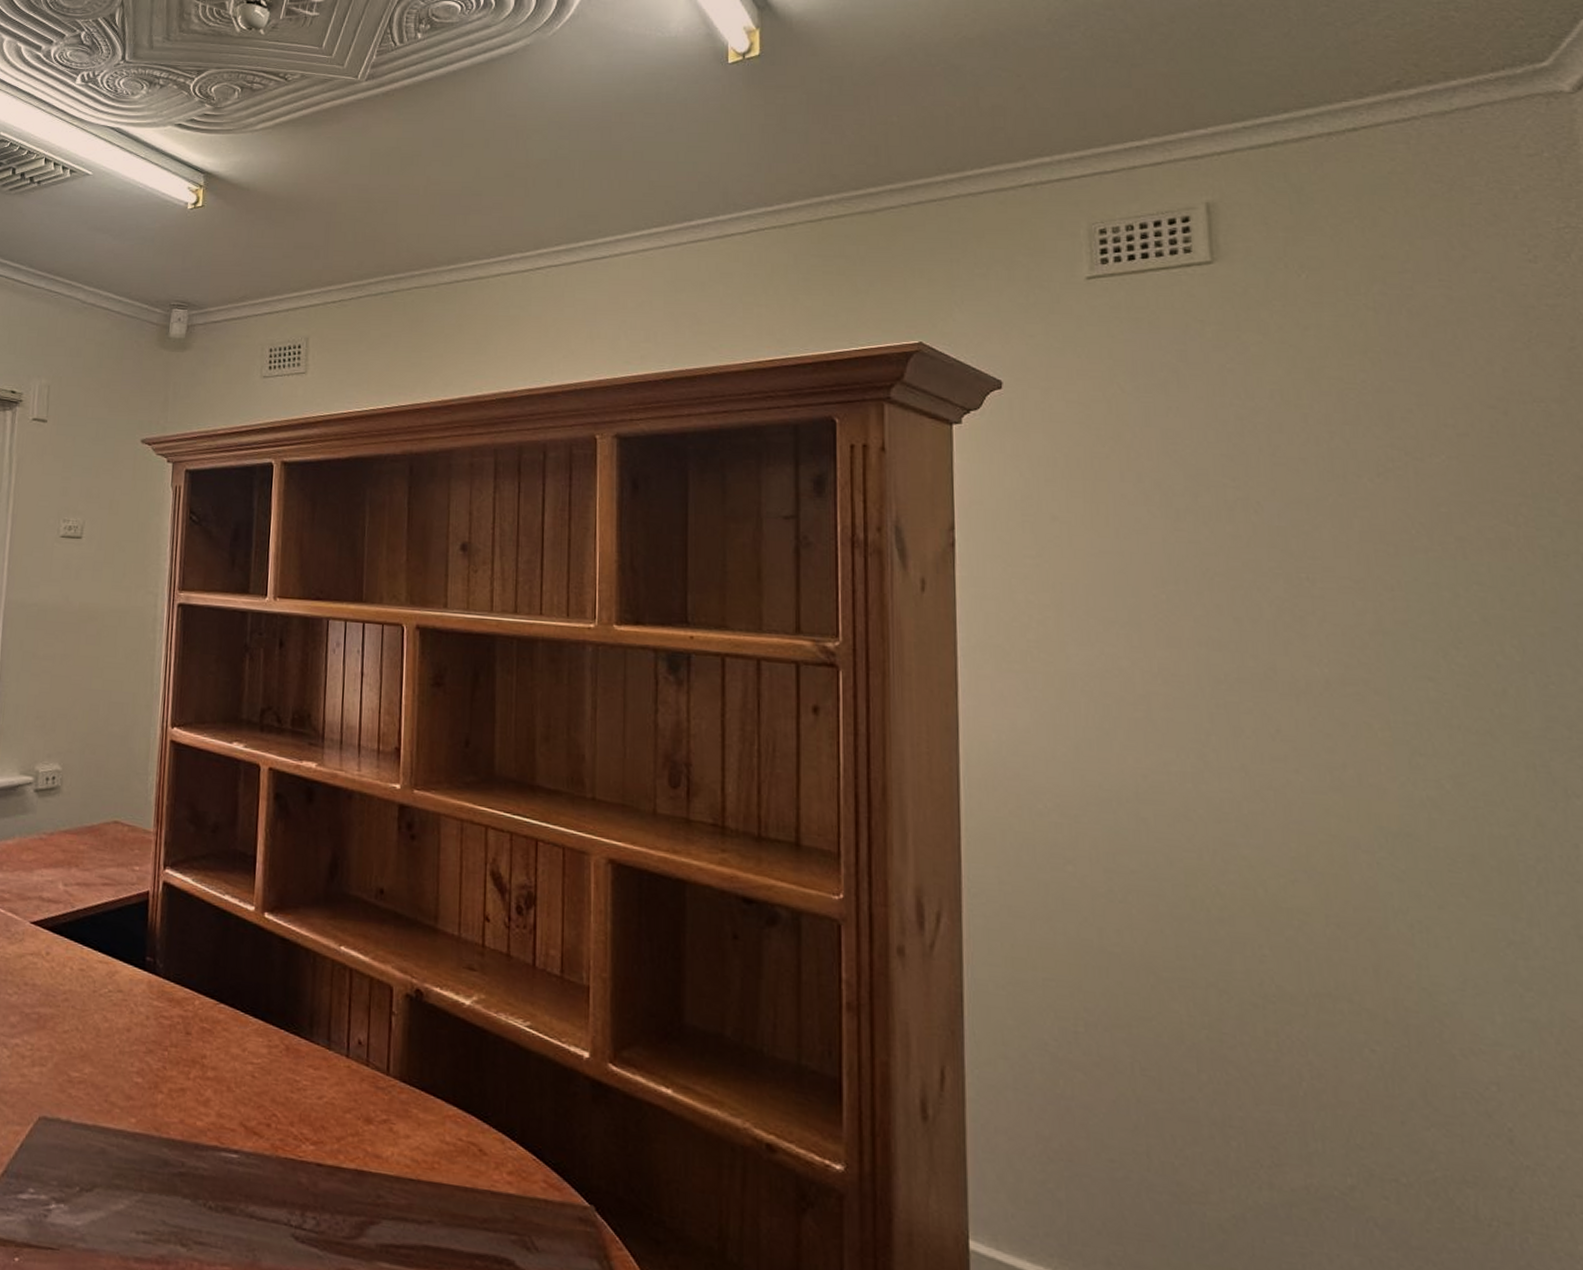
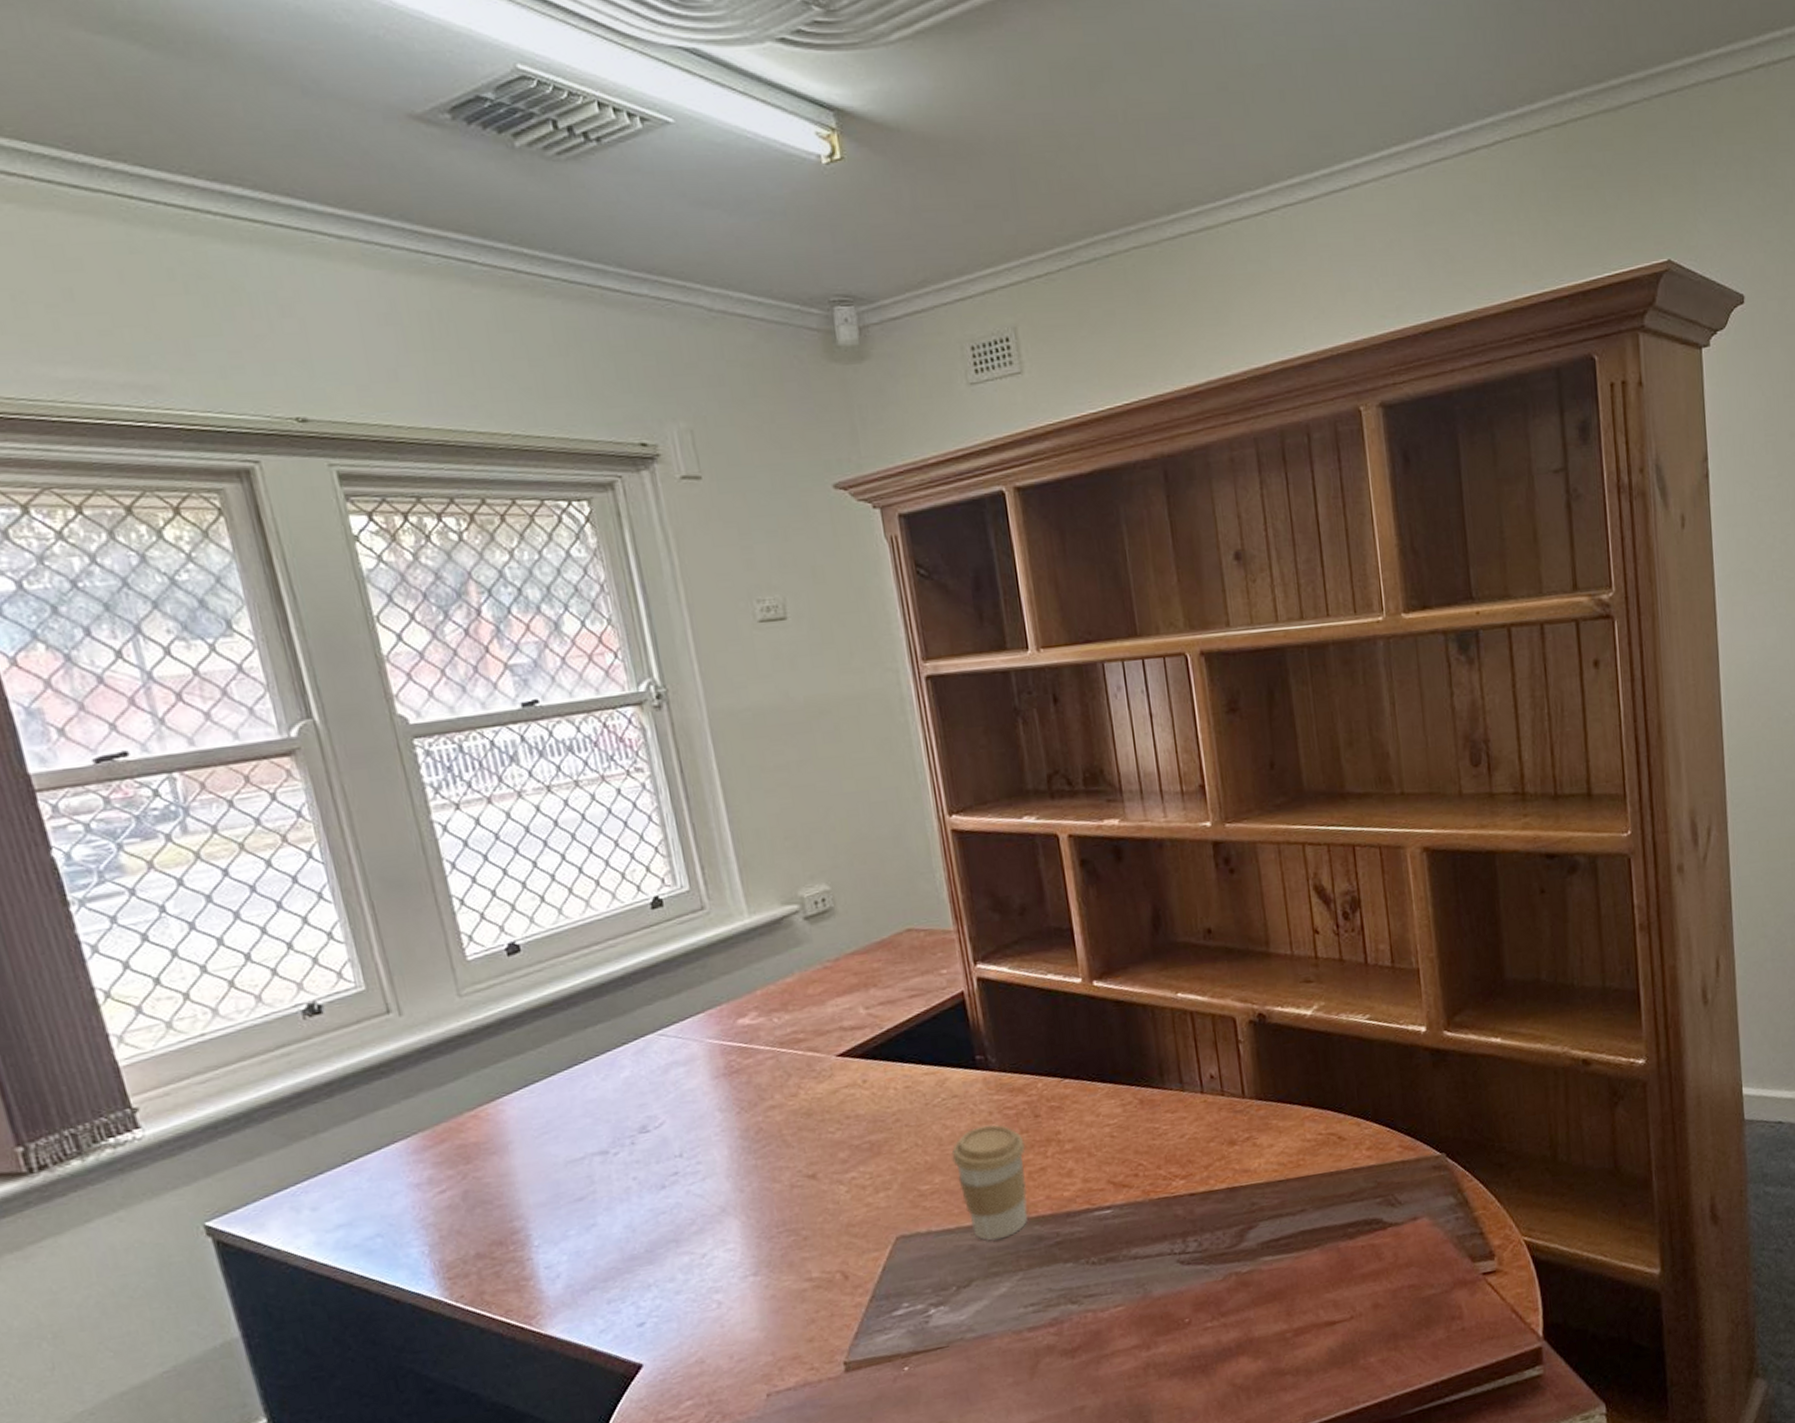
coffee cup: none [104,1028,173,1152] -> present [951,1125,1028,1241]

